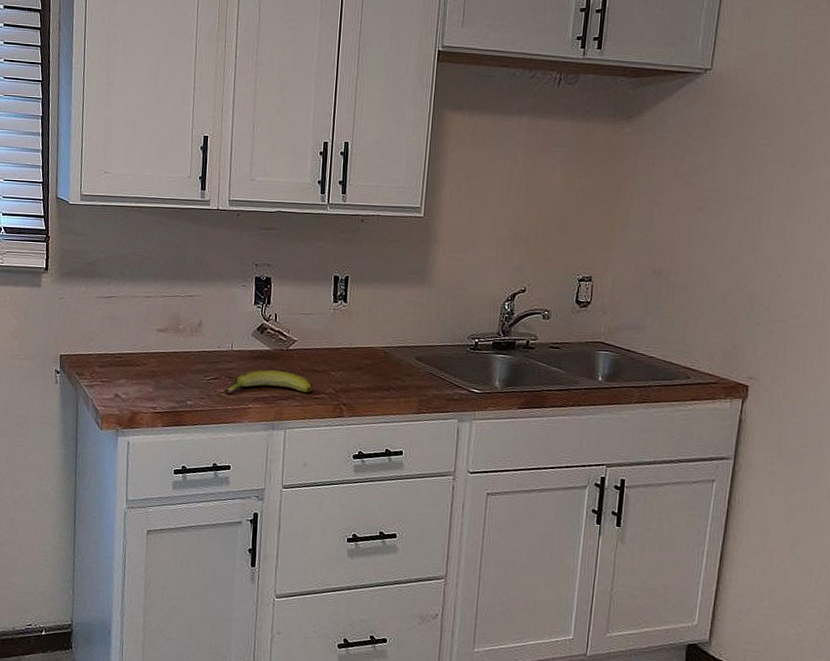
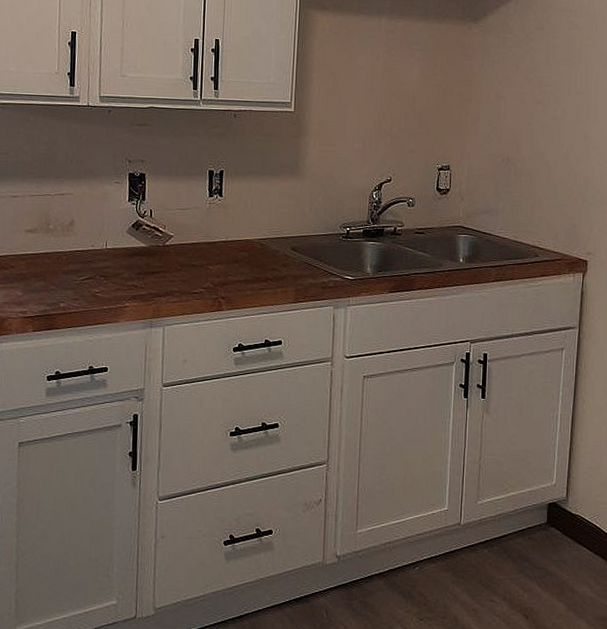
banana: present [223,368,313,393] -> none [98,266,191,293]

